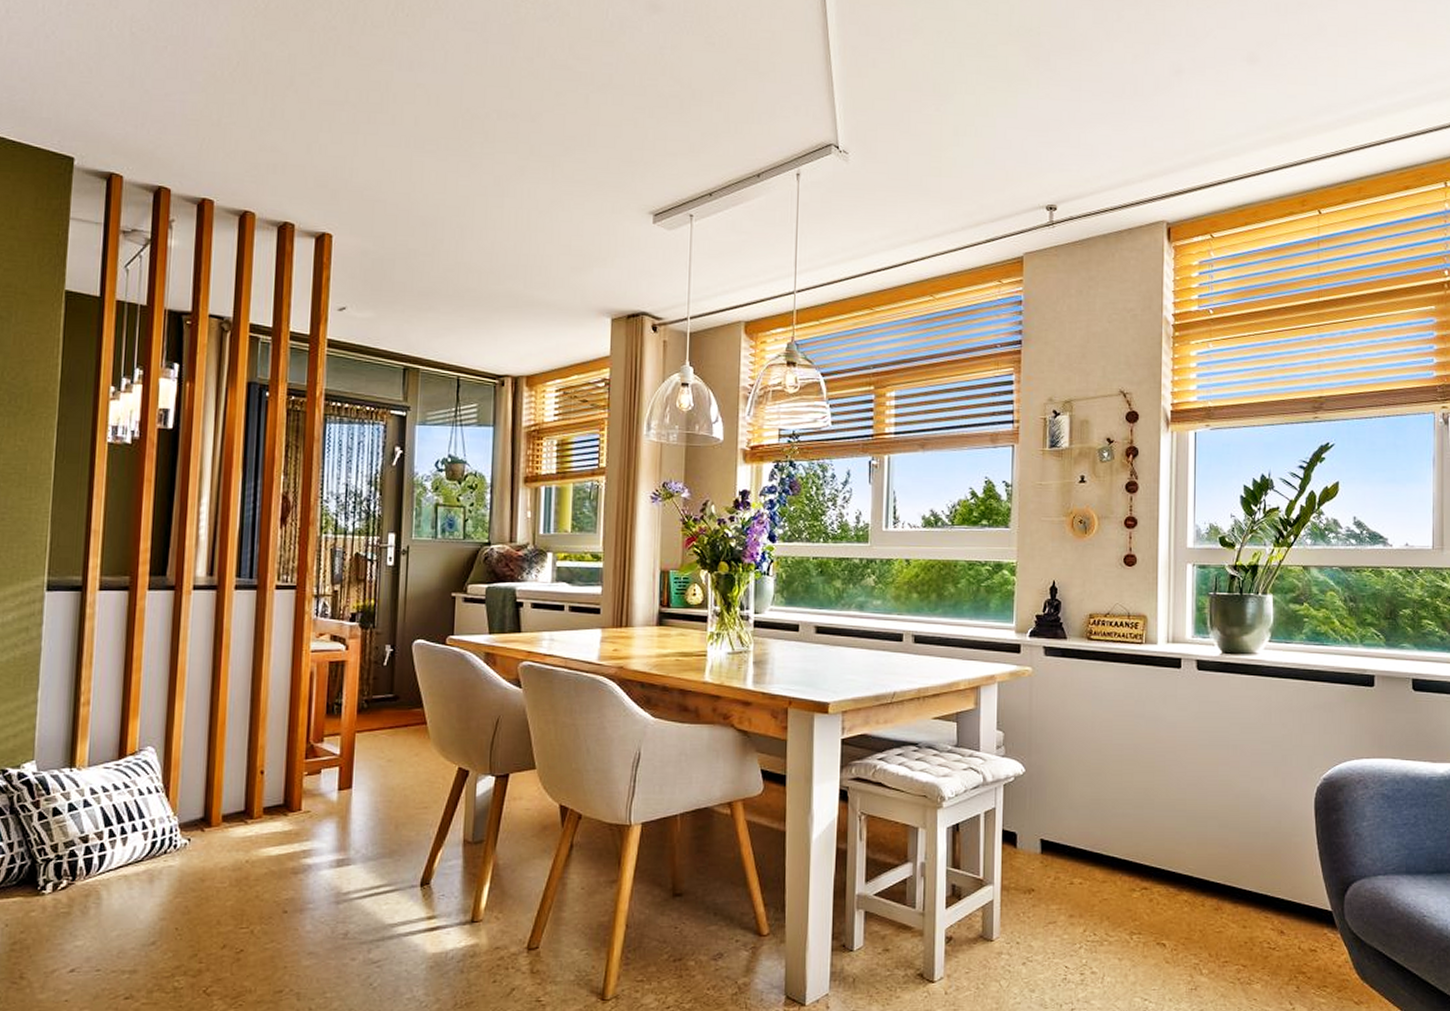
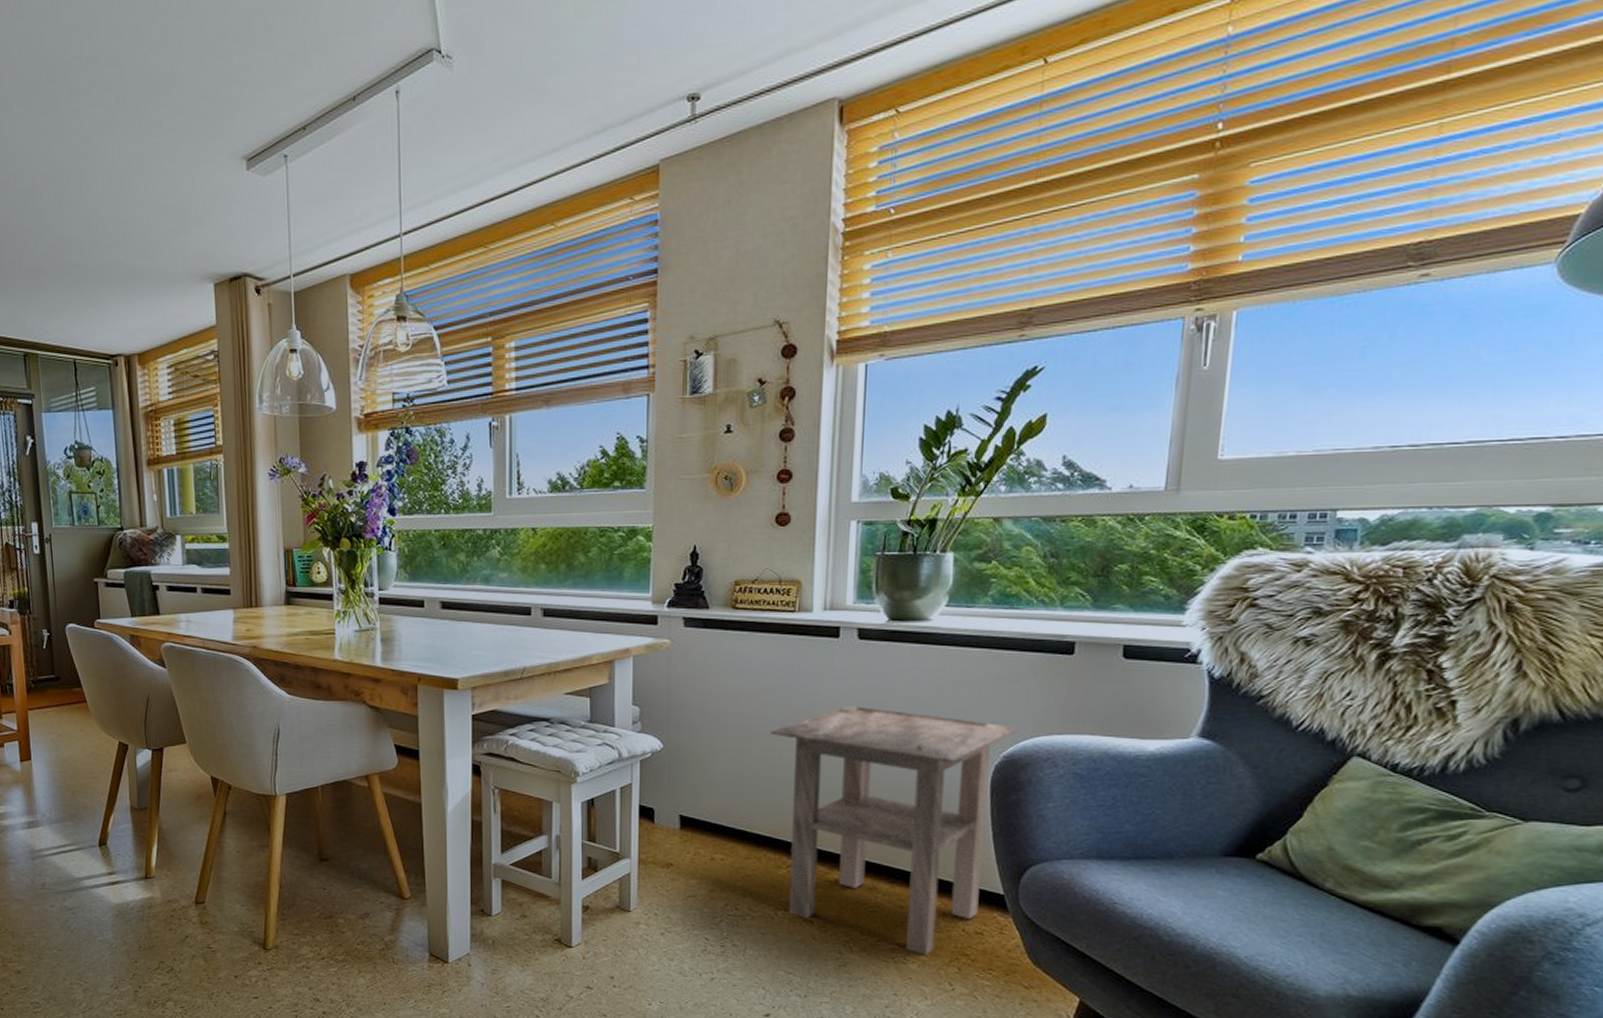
side table: none [1123,732,1334,975] -> present [770,706,1018,956]

